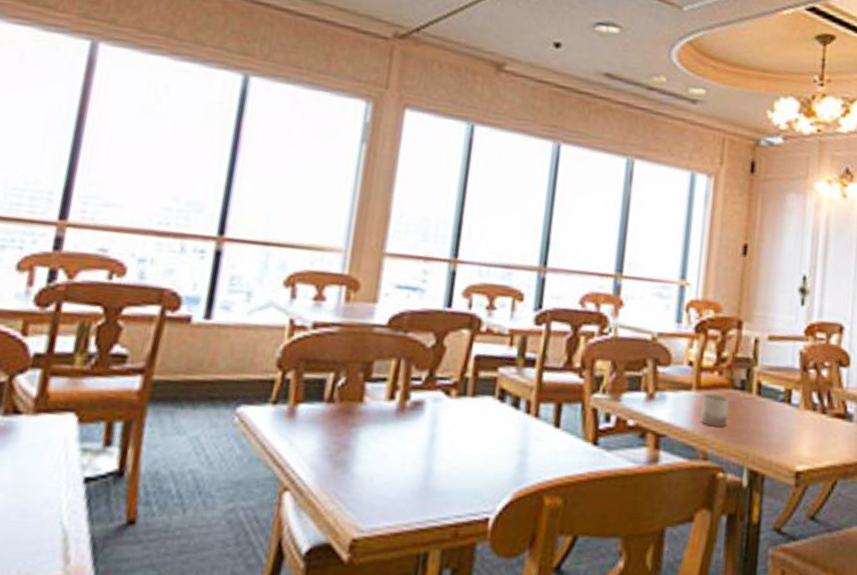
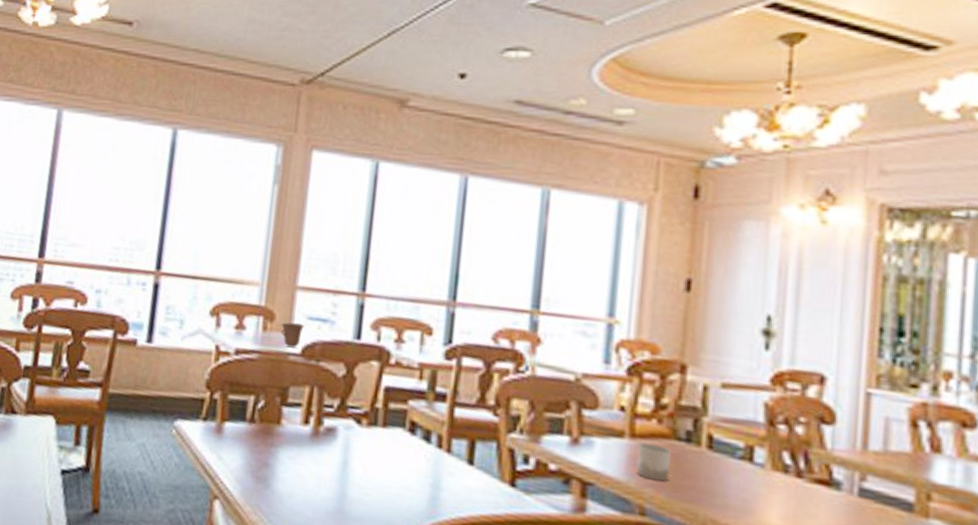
cup: none [366,291,392,319] -> present [281,322,304,348]

